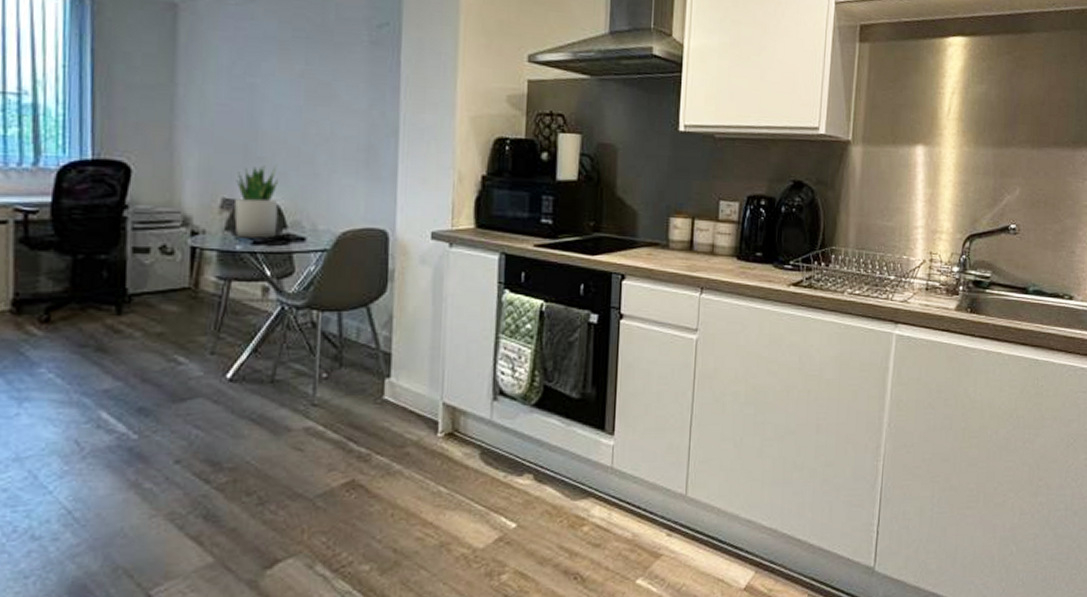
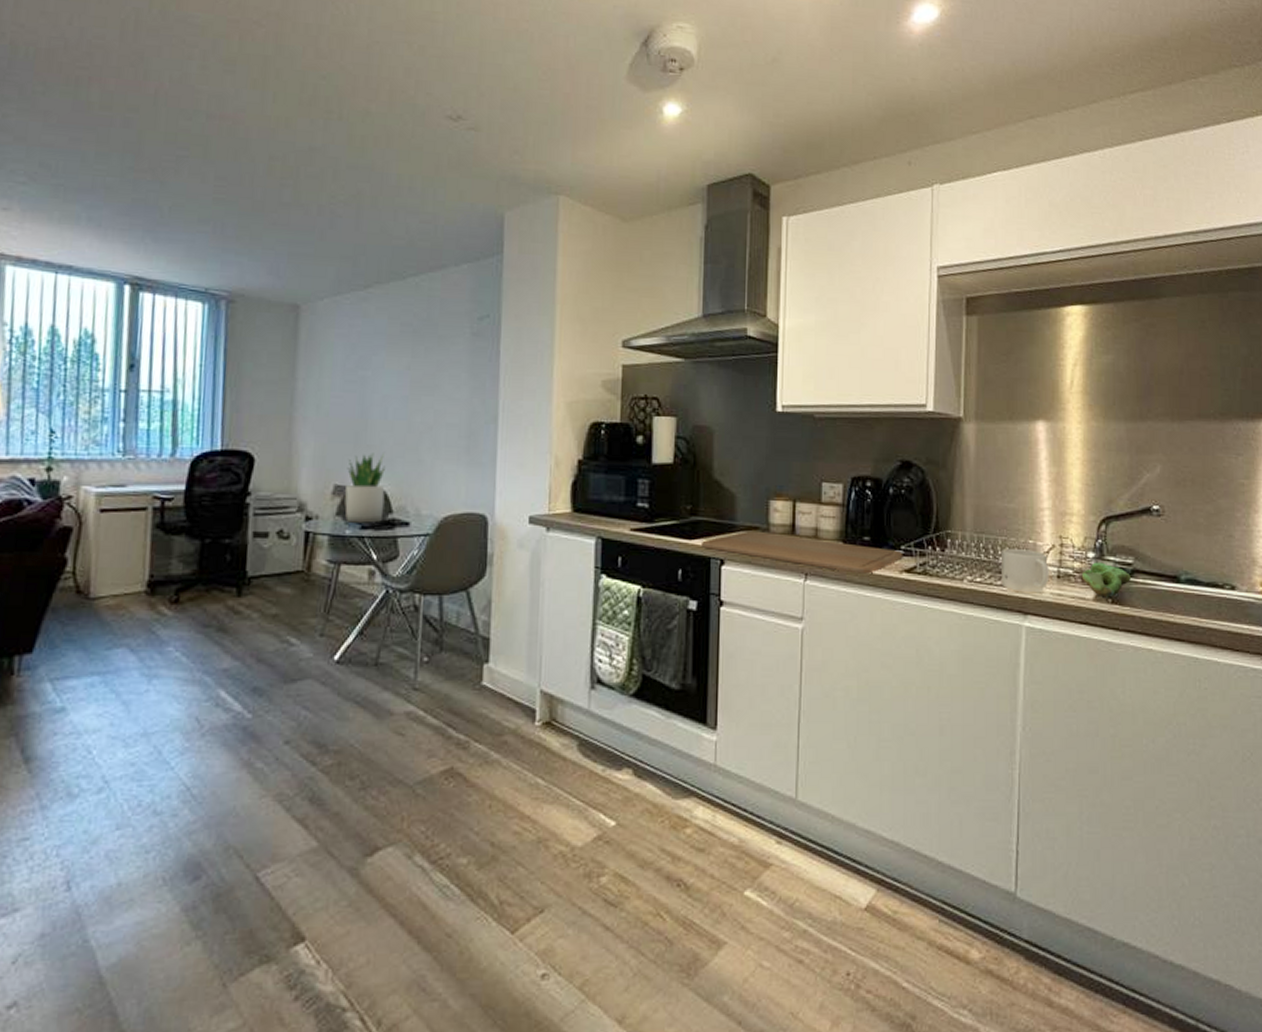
chopping board: none [604,246,792,287] -> present [702,530,903,574]
mug: none [877,263,919,306] -> present [1002,548,1049,595]
sponge: none [946,276,988,308] -> present [1081,562,1131,598]

